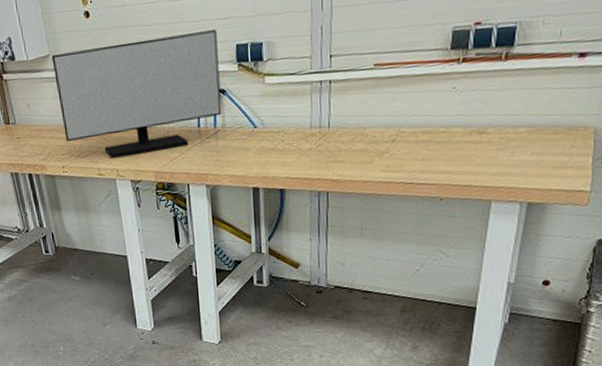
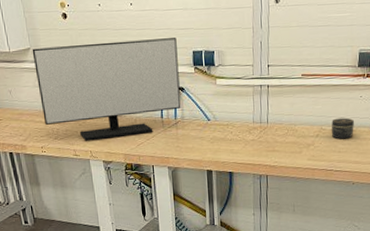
jar: none [412,115,444,144] -> present [331,117,354,139]

